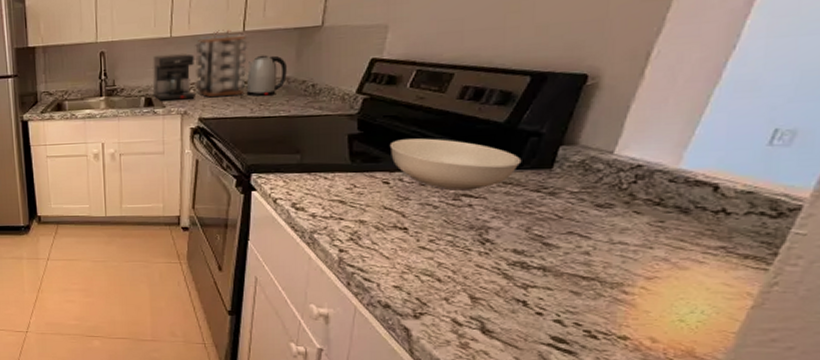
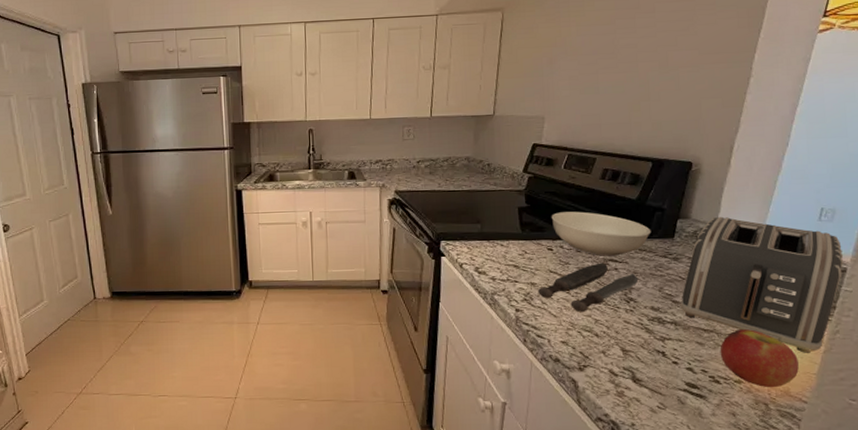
coffee maker: present [153,54,195,101] -> none [355,134,392,175]
spice rack: present [195,30,247,97] -> none [391,114,434,173]
kettle: present [246,54,287,97] -> none [434,137,467,173]
knife: none [368,198,498,253] -> present [538,262,638,312]
toaster: none [552,141,800,308] -> present [680,216,844,353]
fruit: none [601,278,712,347] -> present [720,329,799,388]

